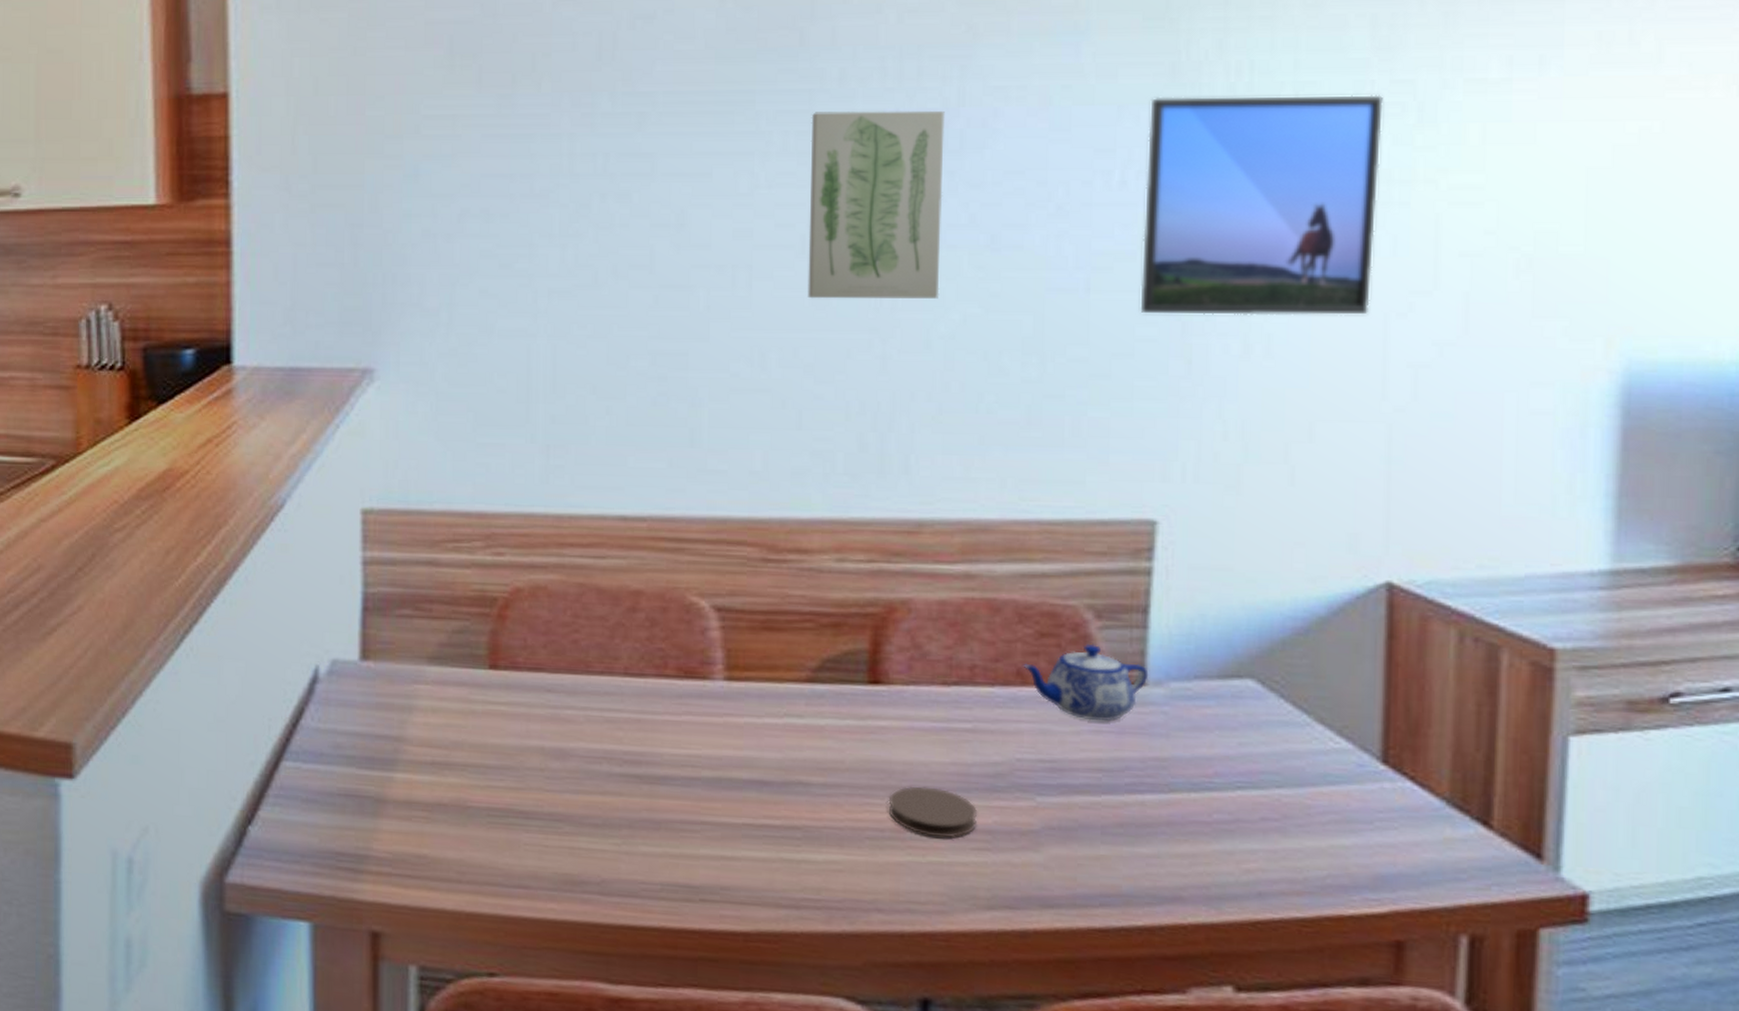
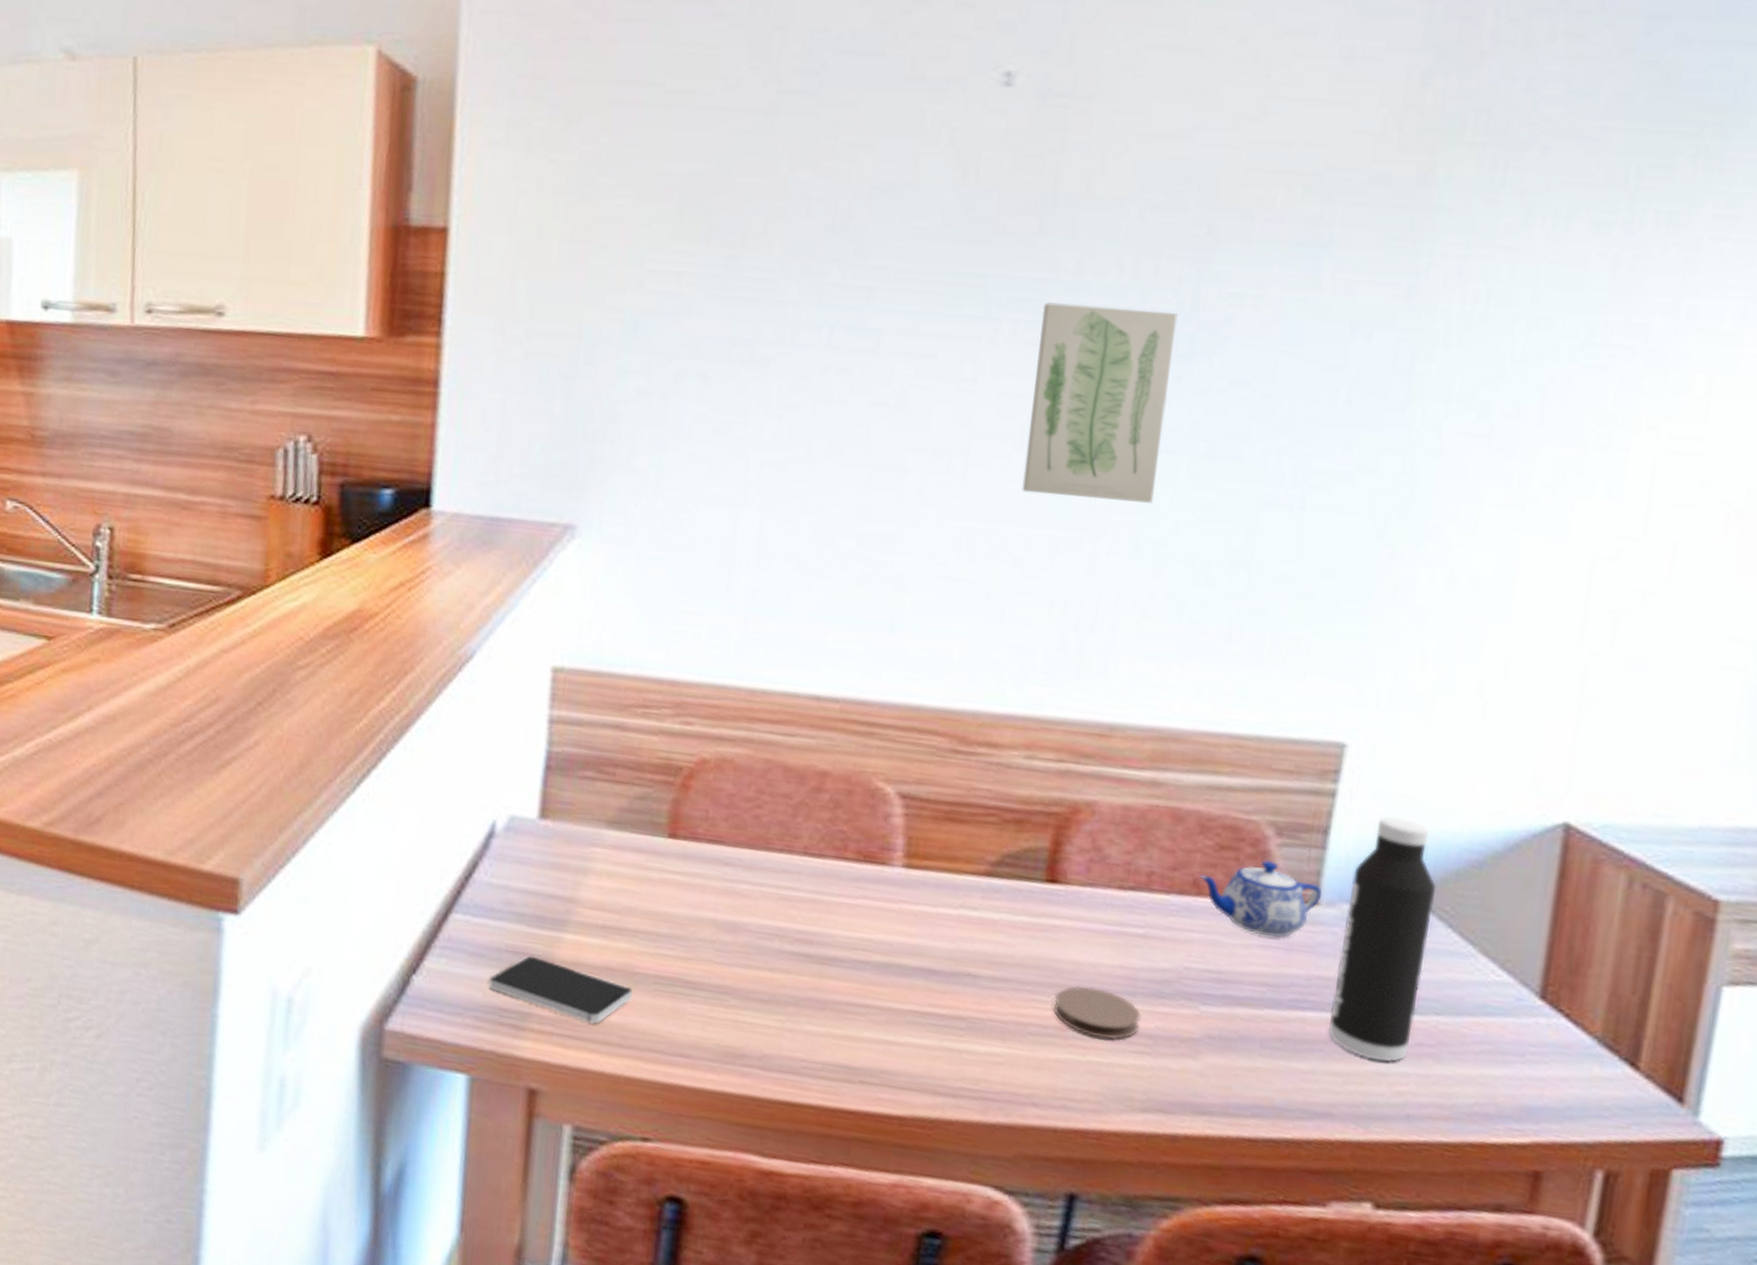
smartphone: none [324,797,466,861] -> present [489,955,632,1024]
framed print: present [1140,95,1383,316] -> none [1353,318,1615,557]
water bottle: none [1169,590,1264,840] -> present [1329,816,1436,1063]

